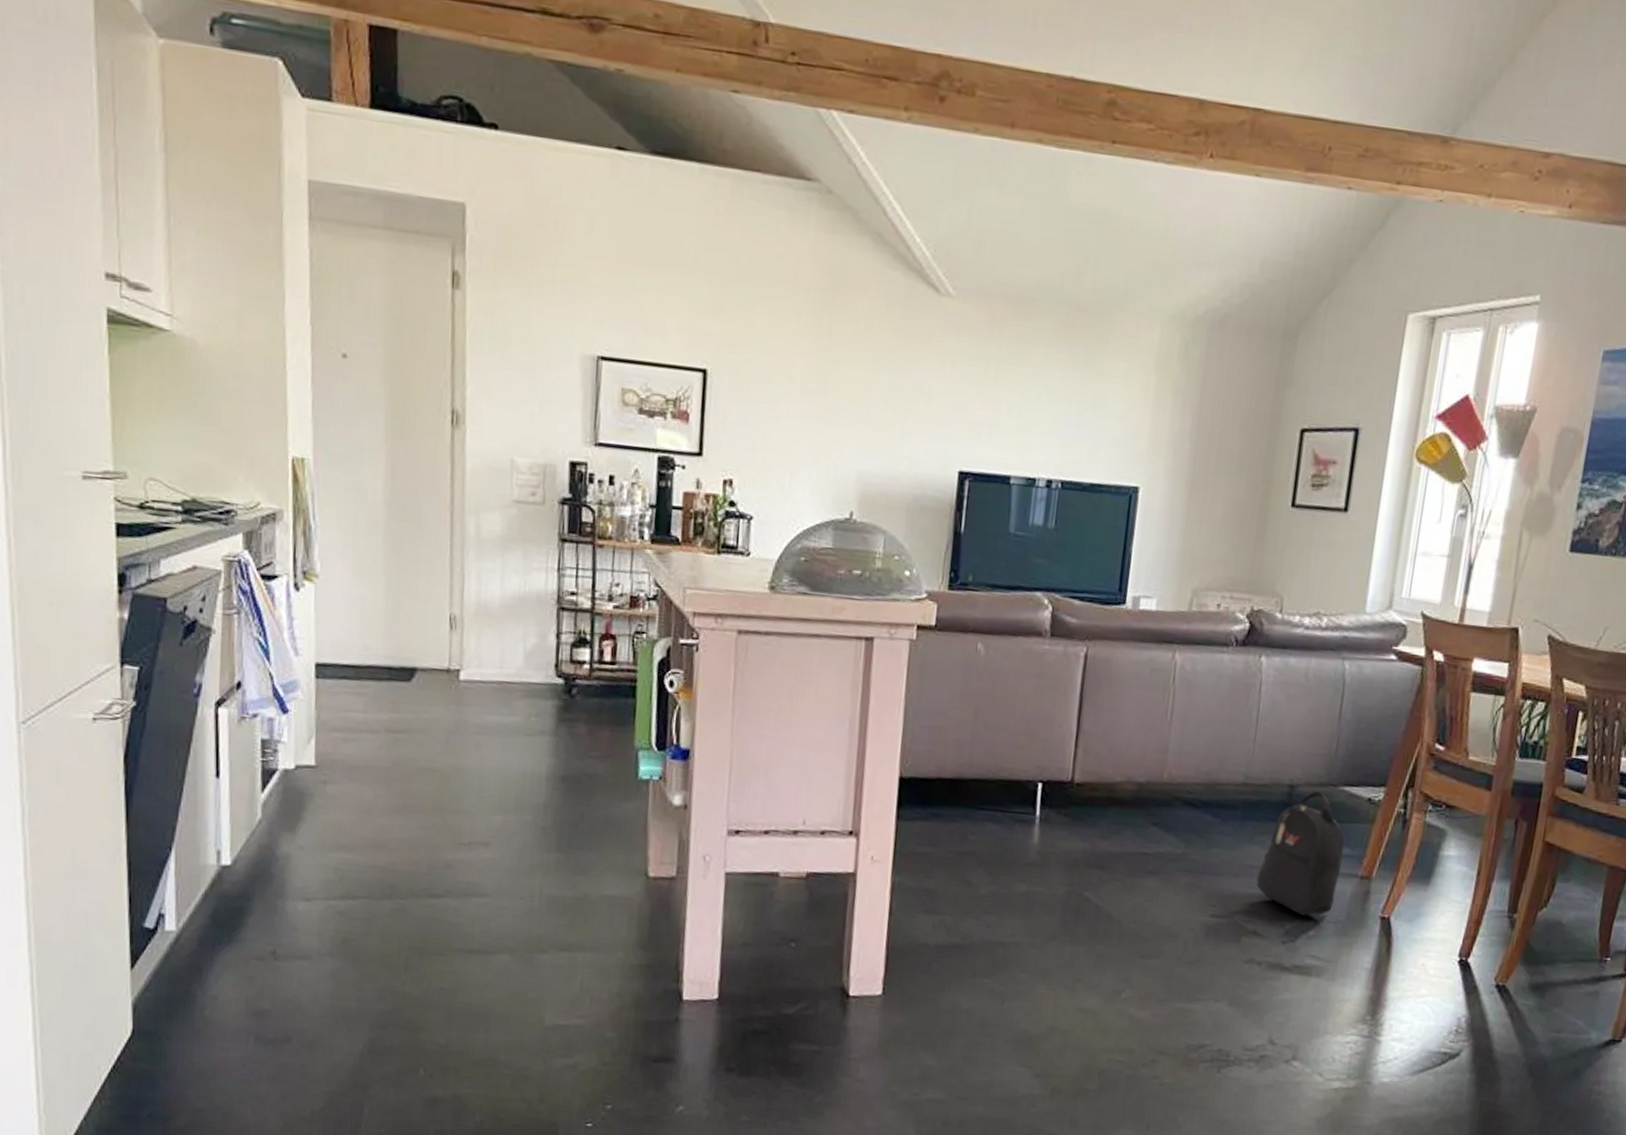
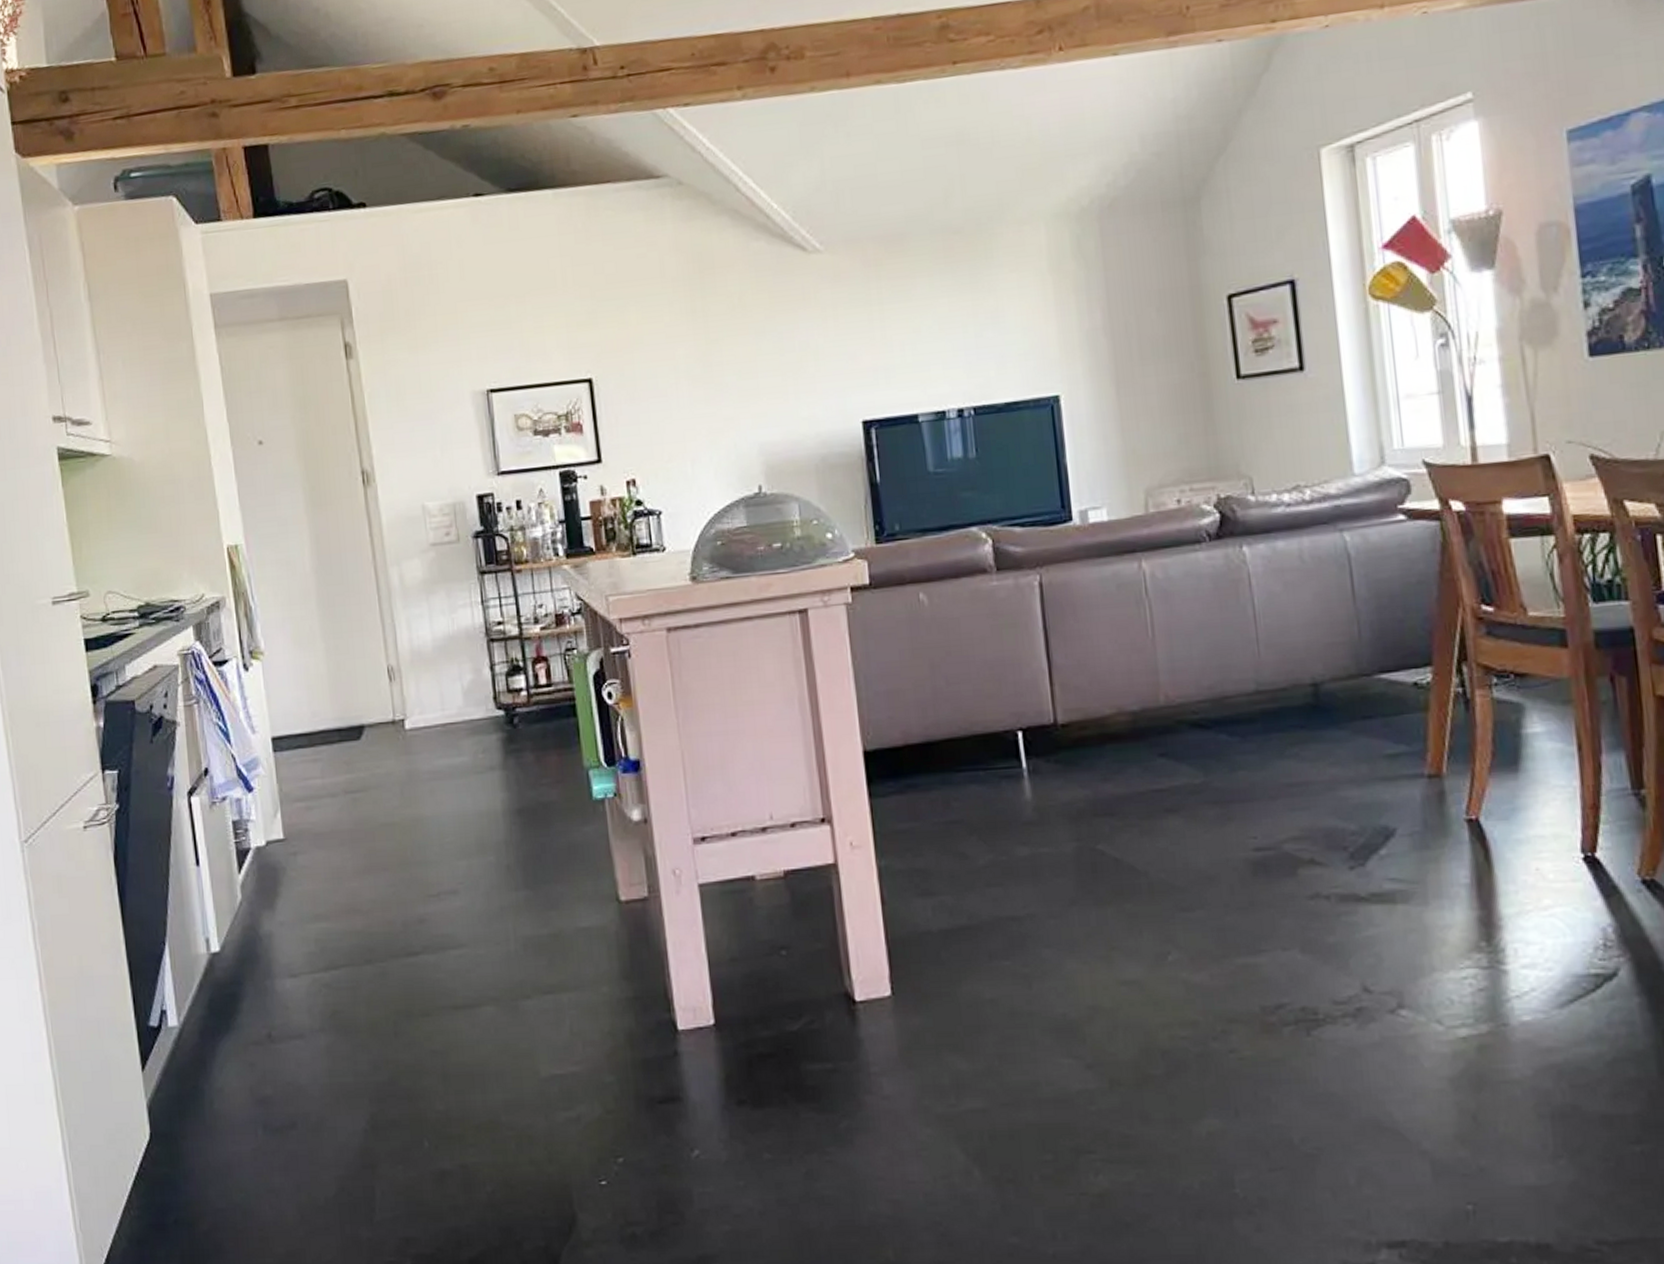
backpack: present [1256,791,1344,916] -> none [1299,685,1403,833]

